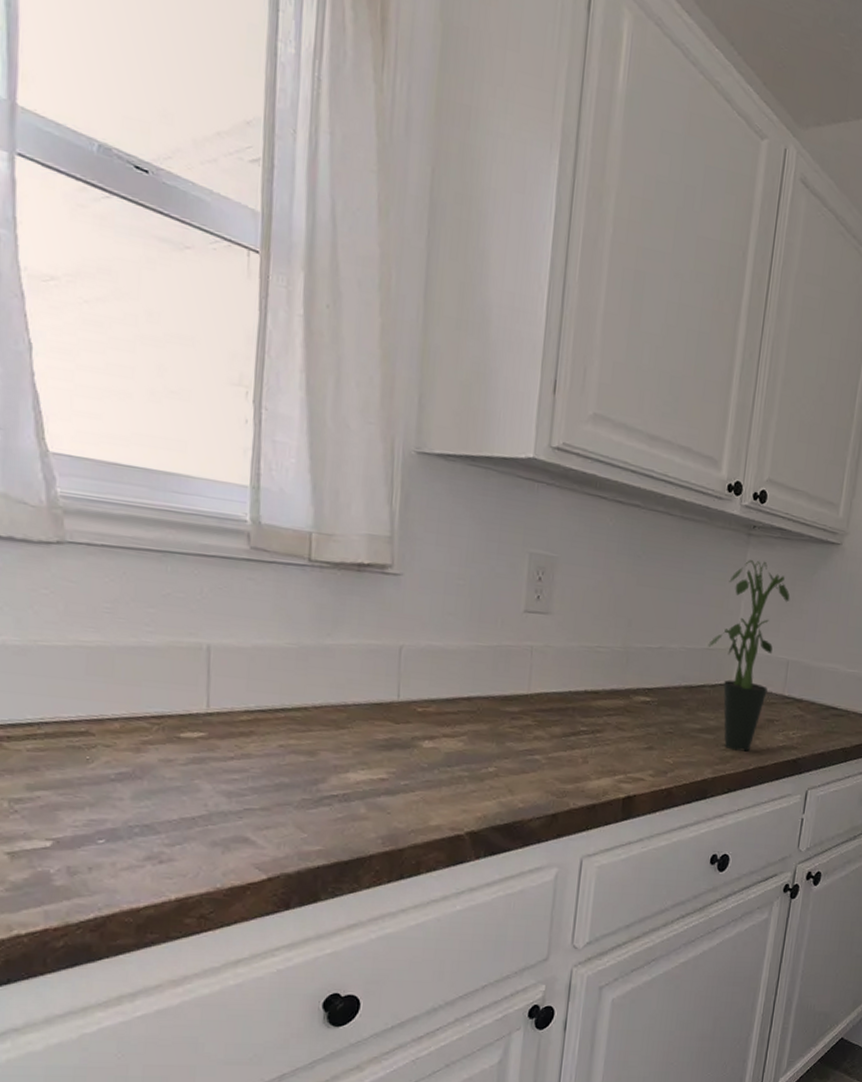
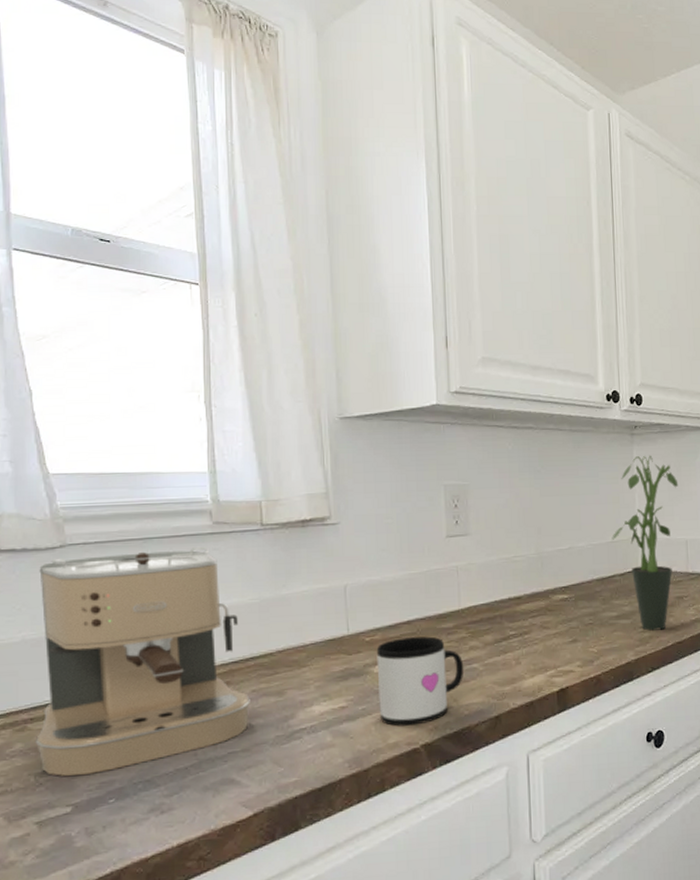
coffee maker: none [11,555,276,809] -> present [35,547,250,776]
mug: none [423,714,525,811] -> present [376,636,464,726]

